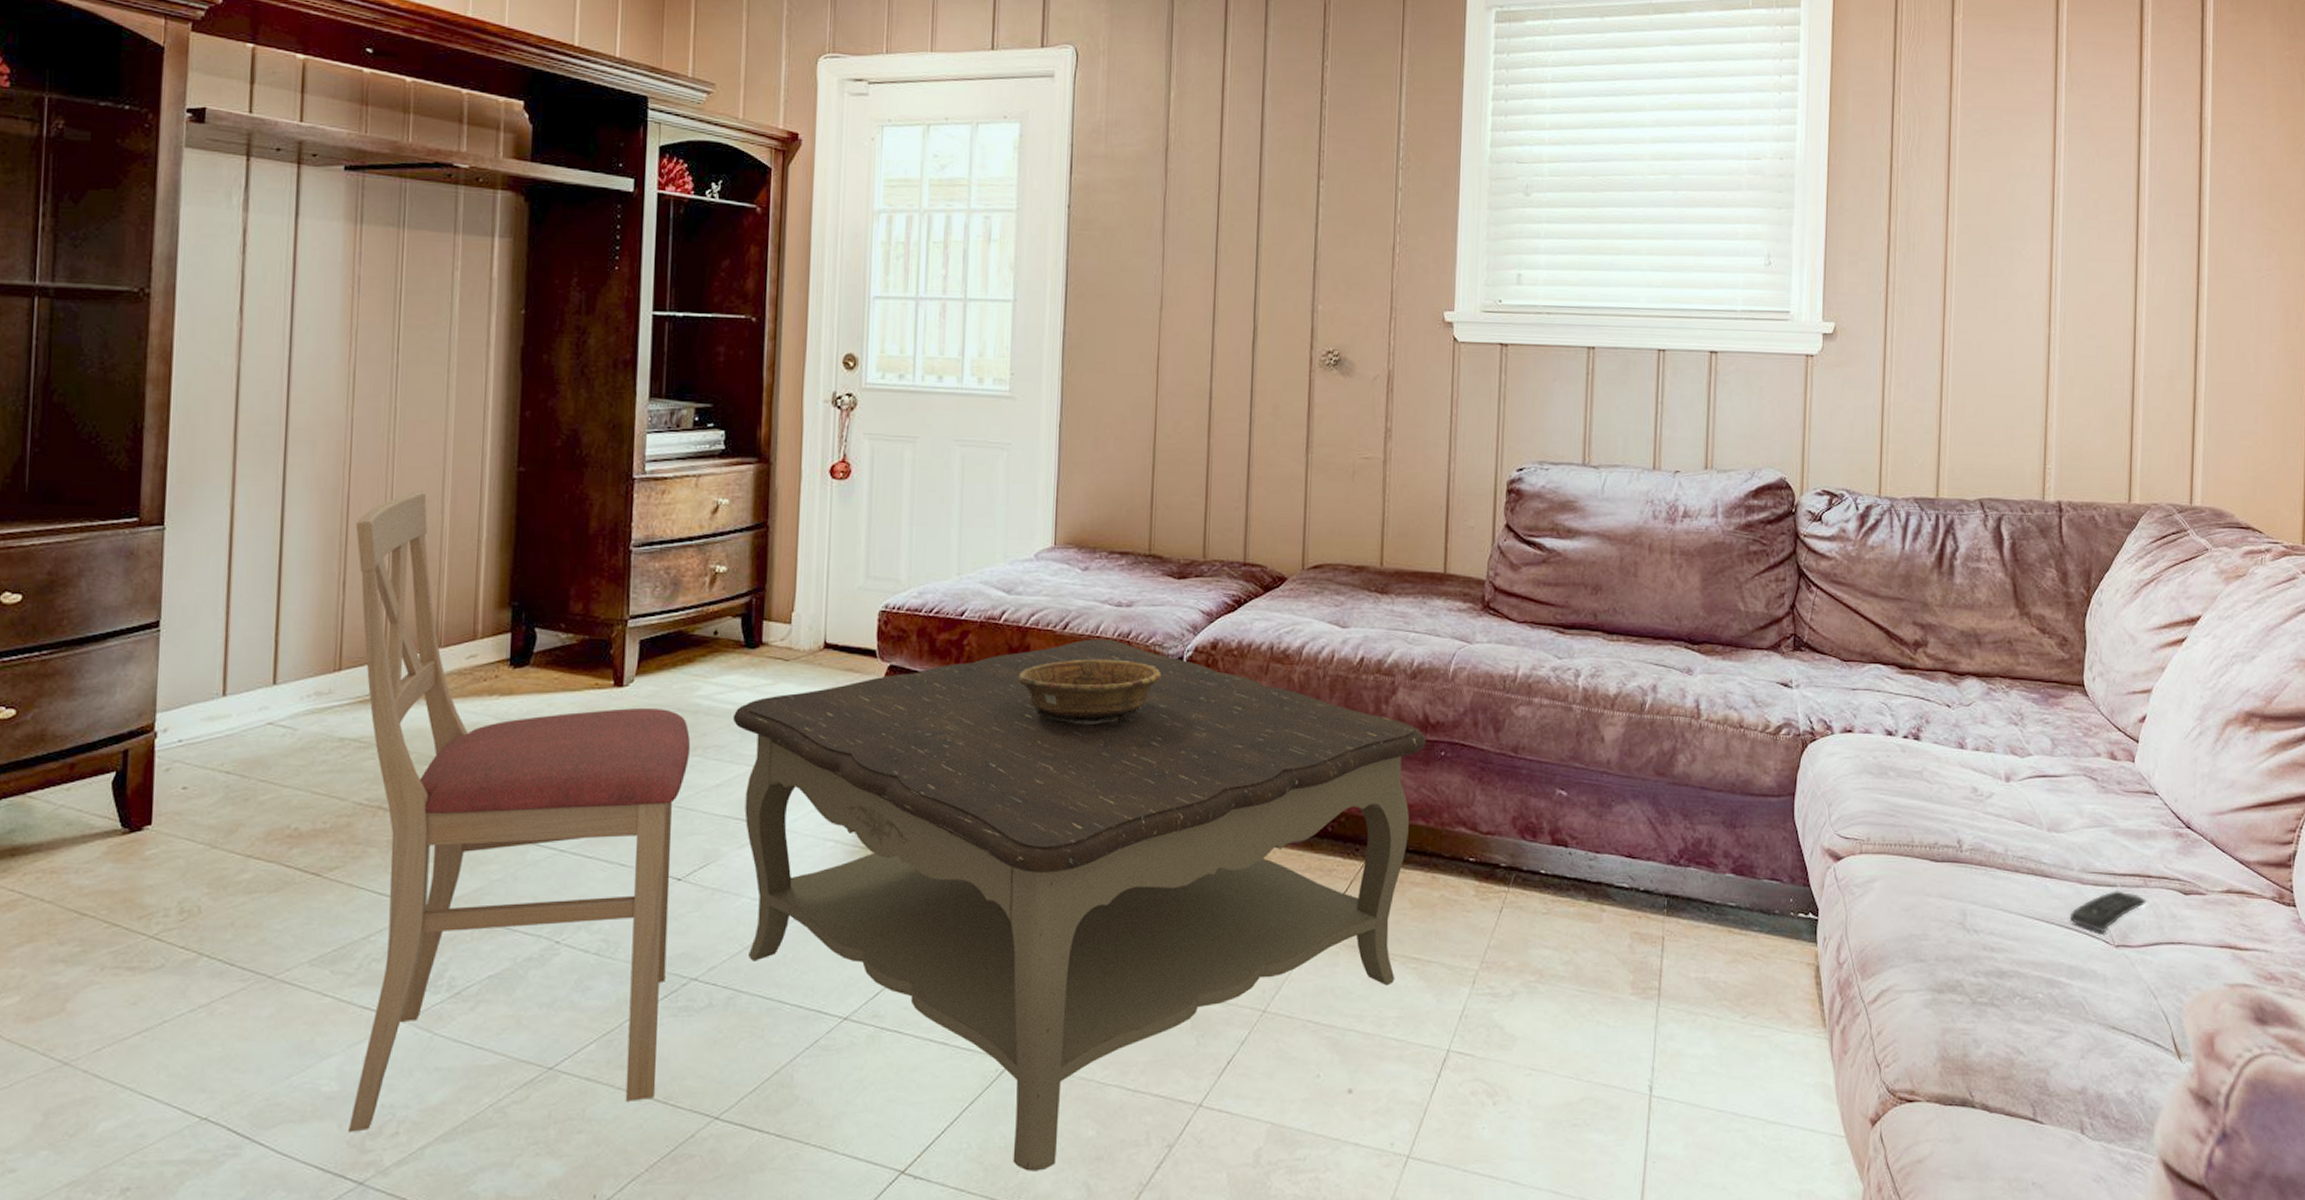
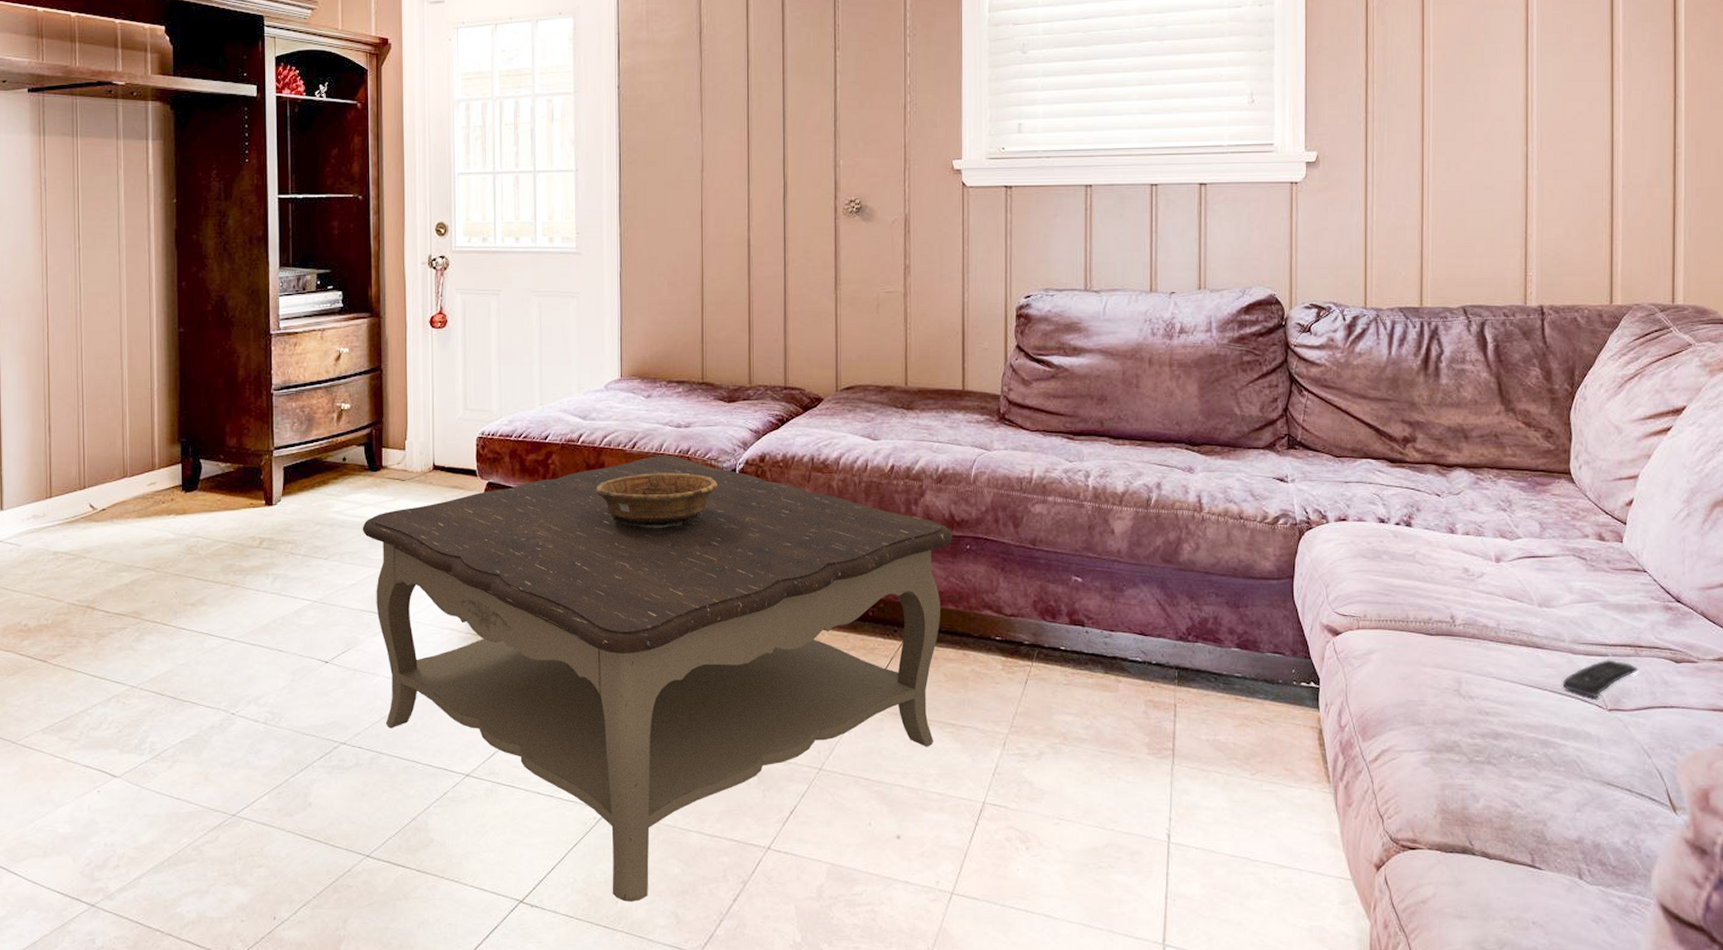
chair: present [349,490,691,1132] -> none [55,350,330,865]

